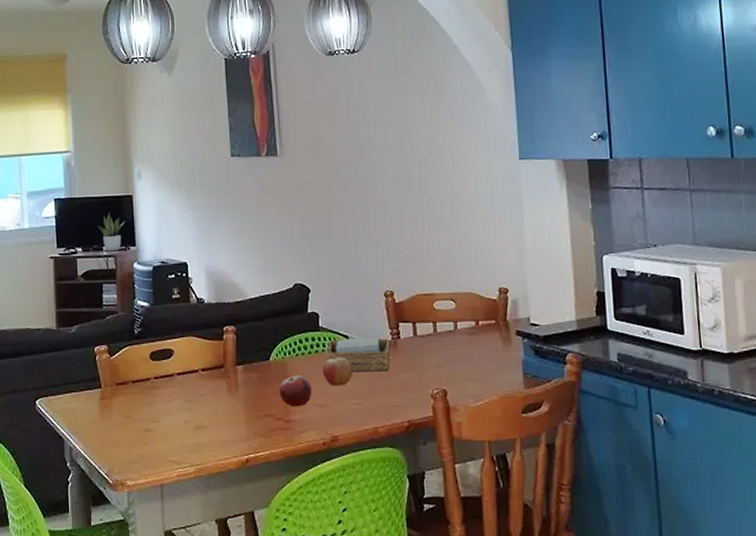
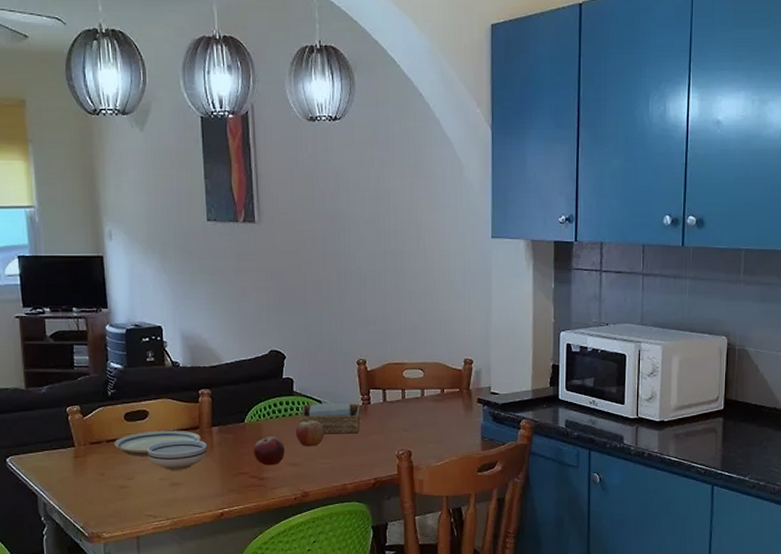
potted plant: present [98,212,125,252] -> none [67,272,96,313]
plate: none [140,369,226,398] -> present [114,430,201,456]
bowl: none [171,379,232,413] -> present [146,439,208,470]

